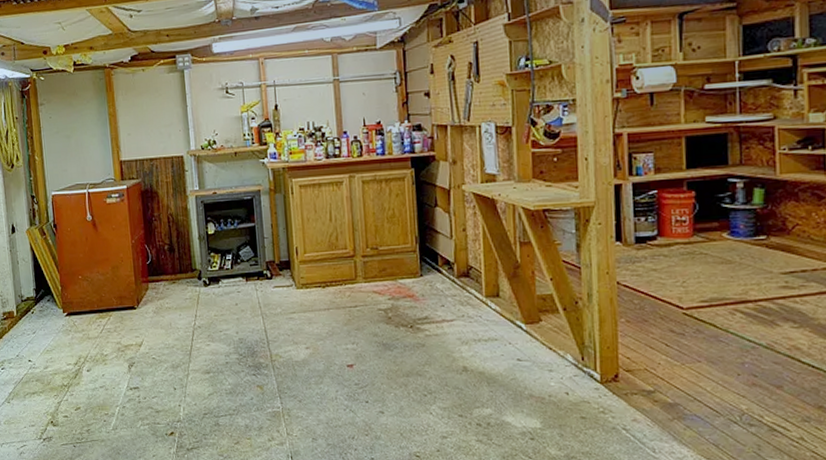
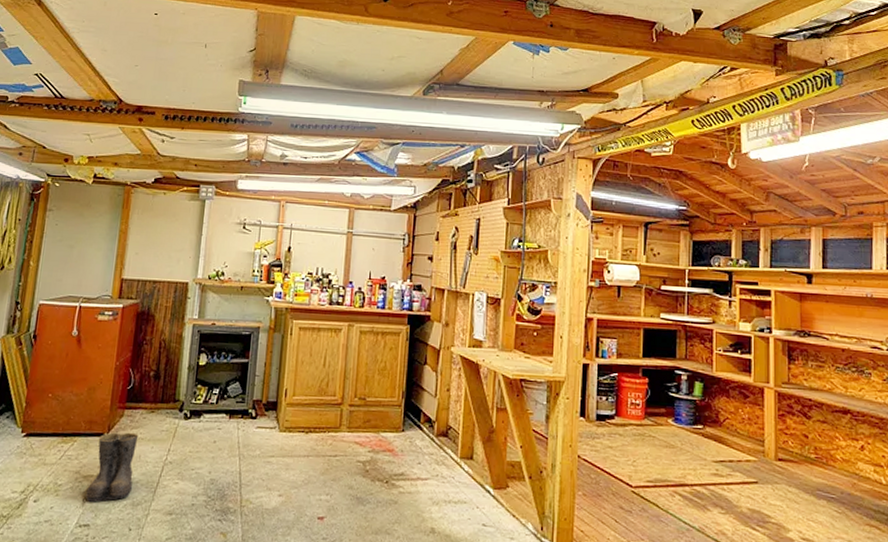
boots: none [130,303,170,368] -> present [86,432,139,502]

